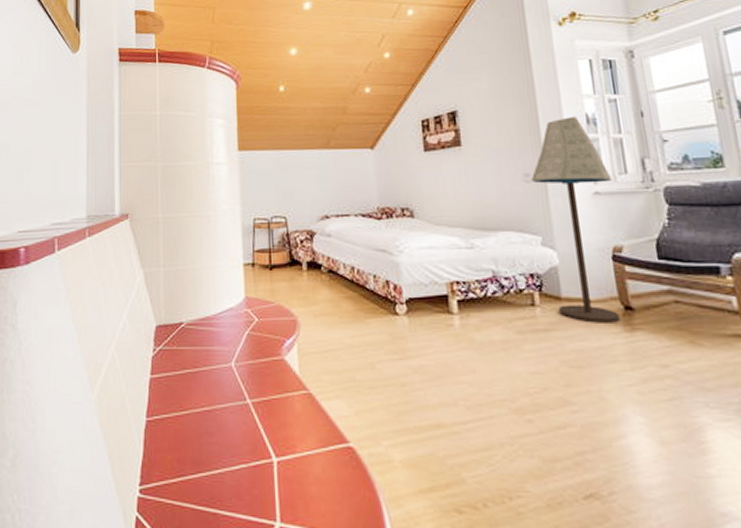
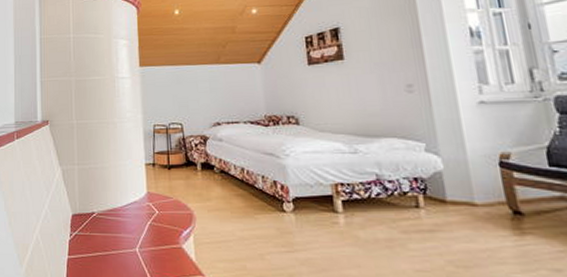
floor lamp: present [531,116,621,323] -> none [413,30,509,227]

